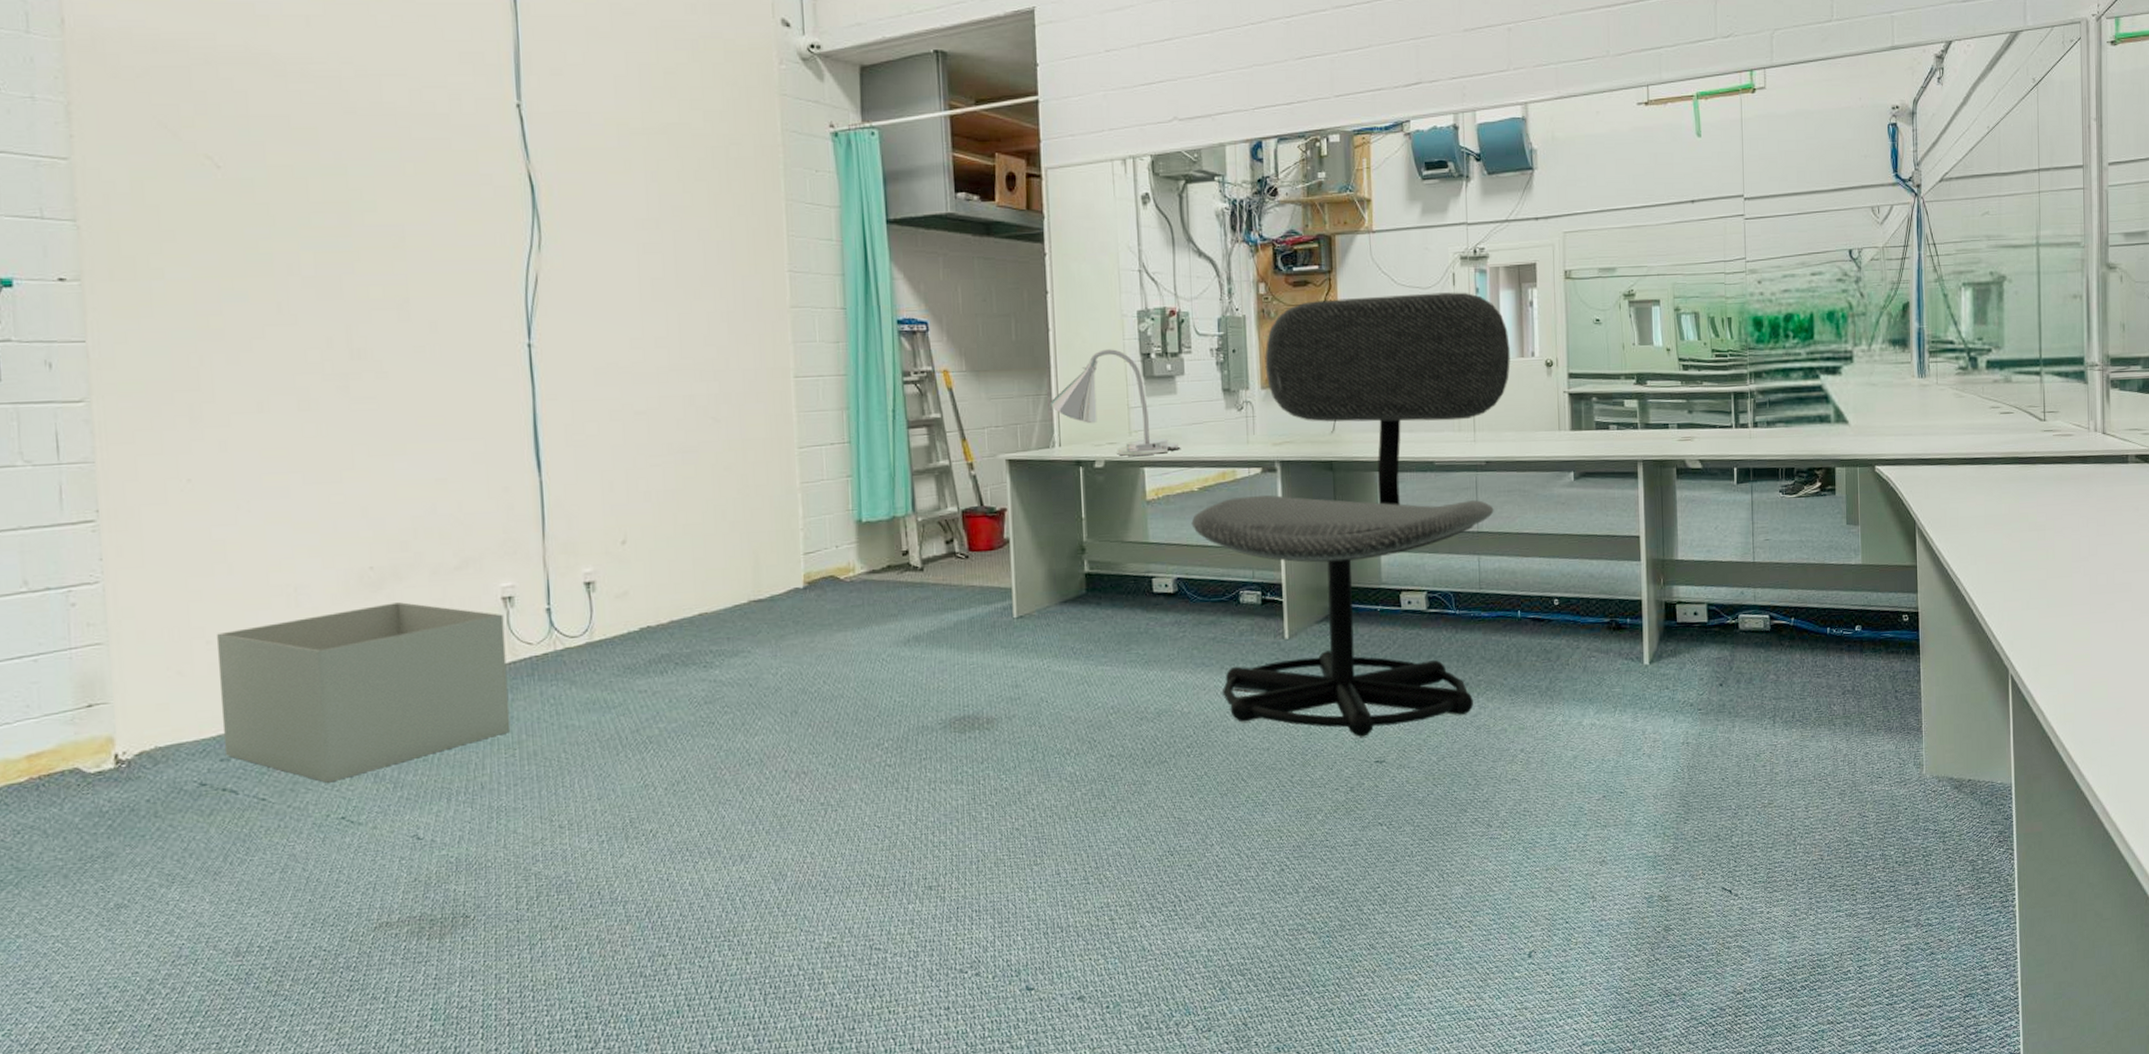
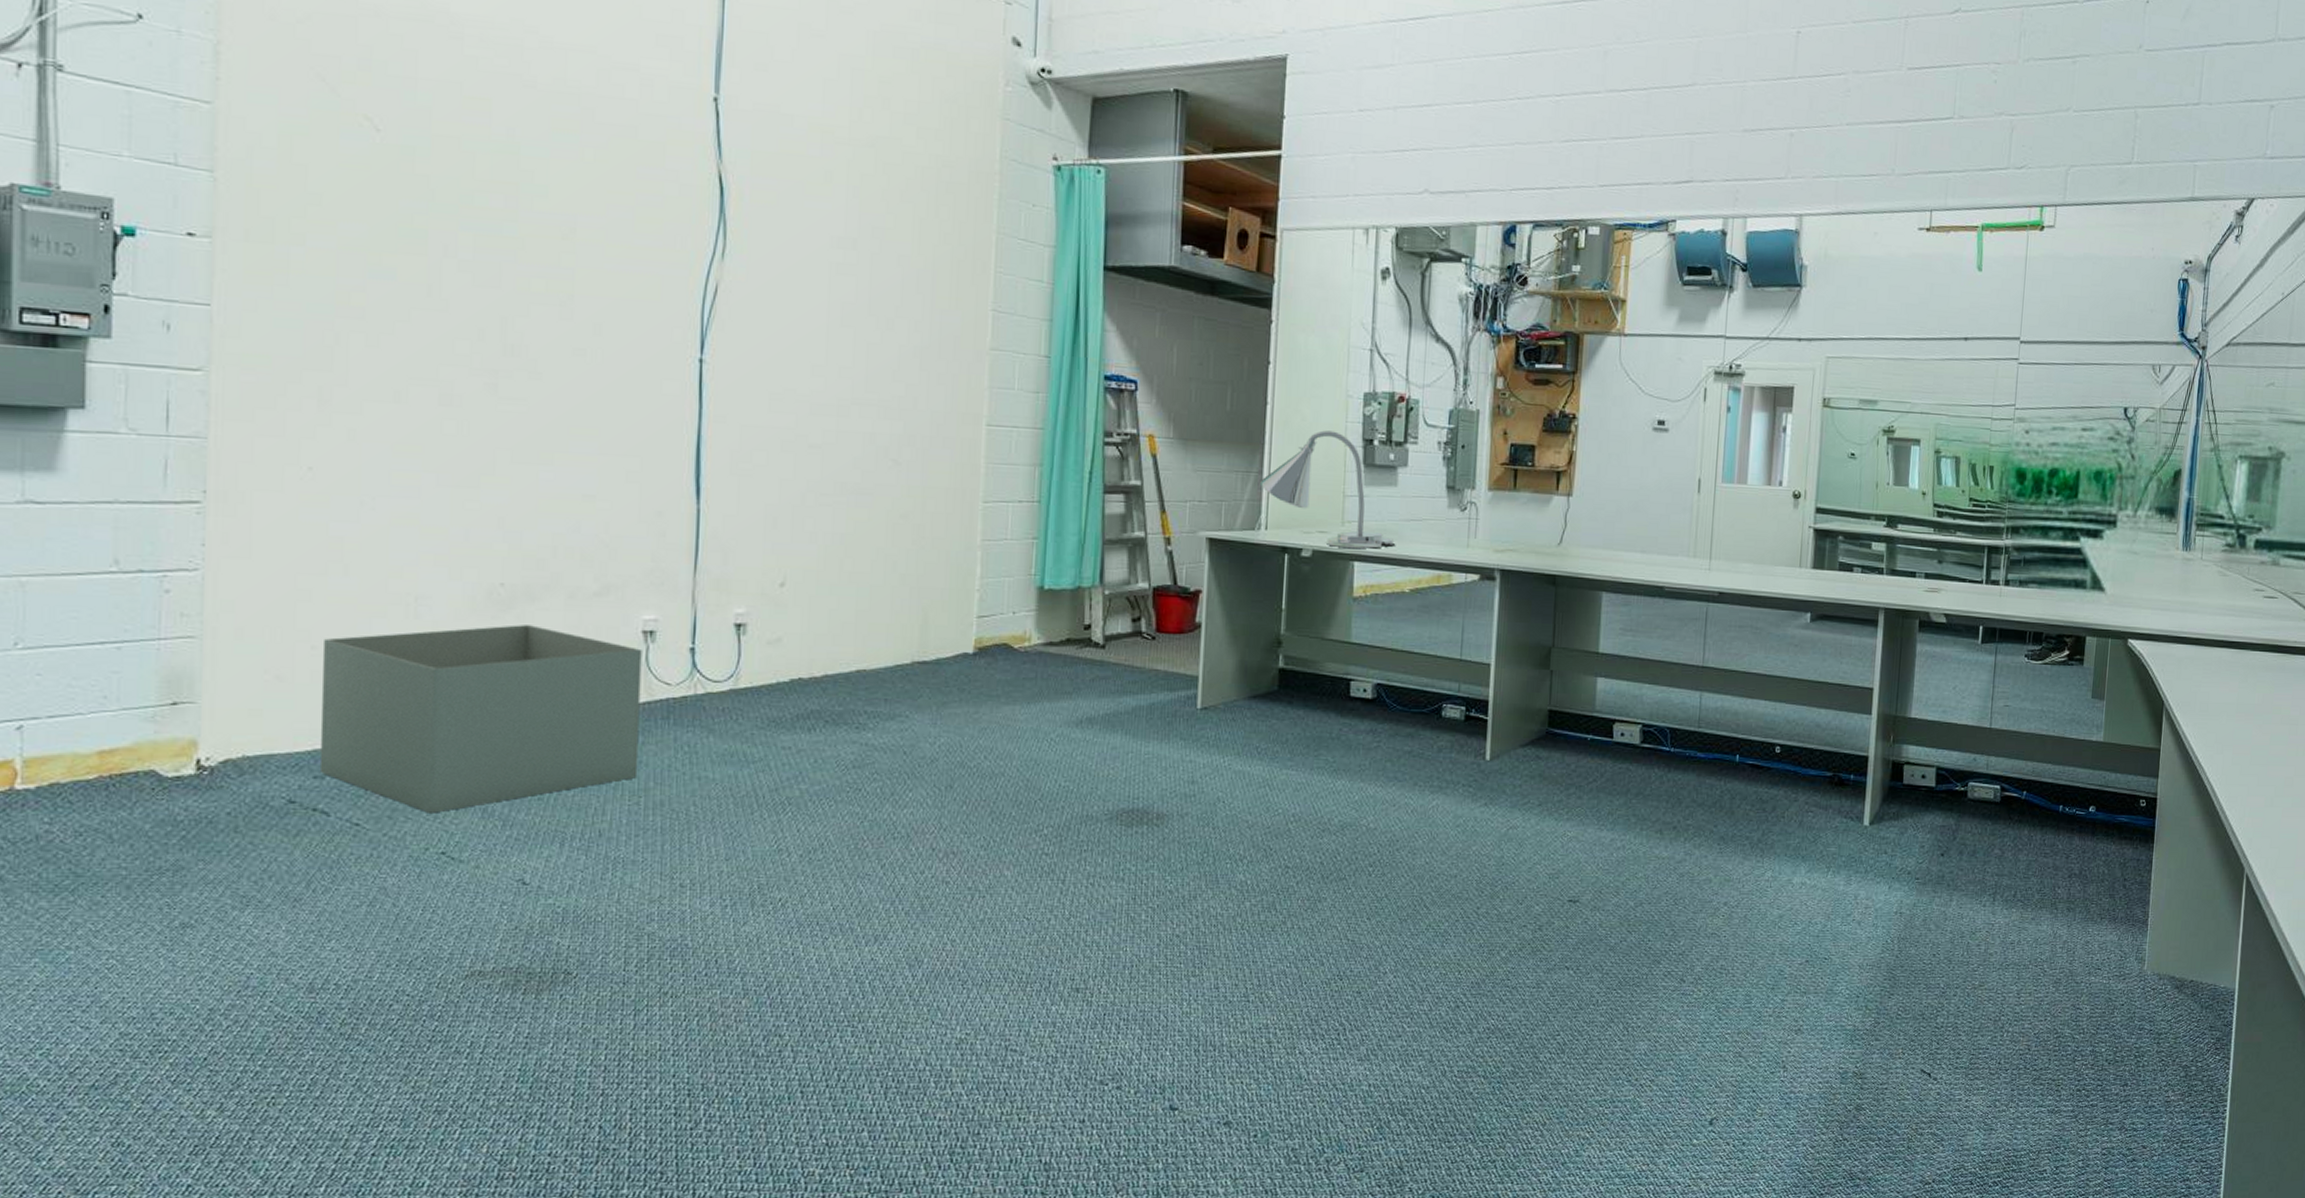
office chair: present [1191,292,1510,737] -> none [1398,401,1758,873]

